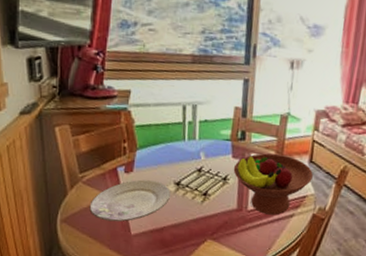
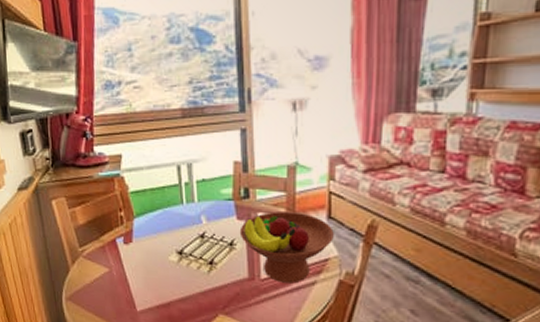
plate: present [89,179,170,222] -> none [92,250,173,298]

